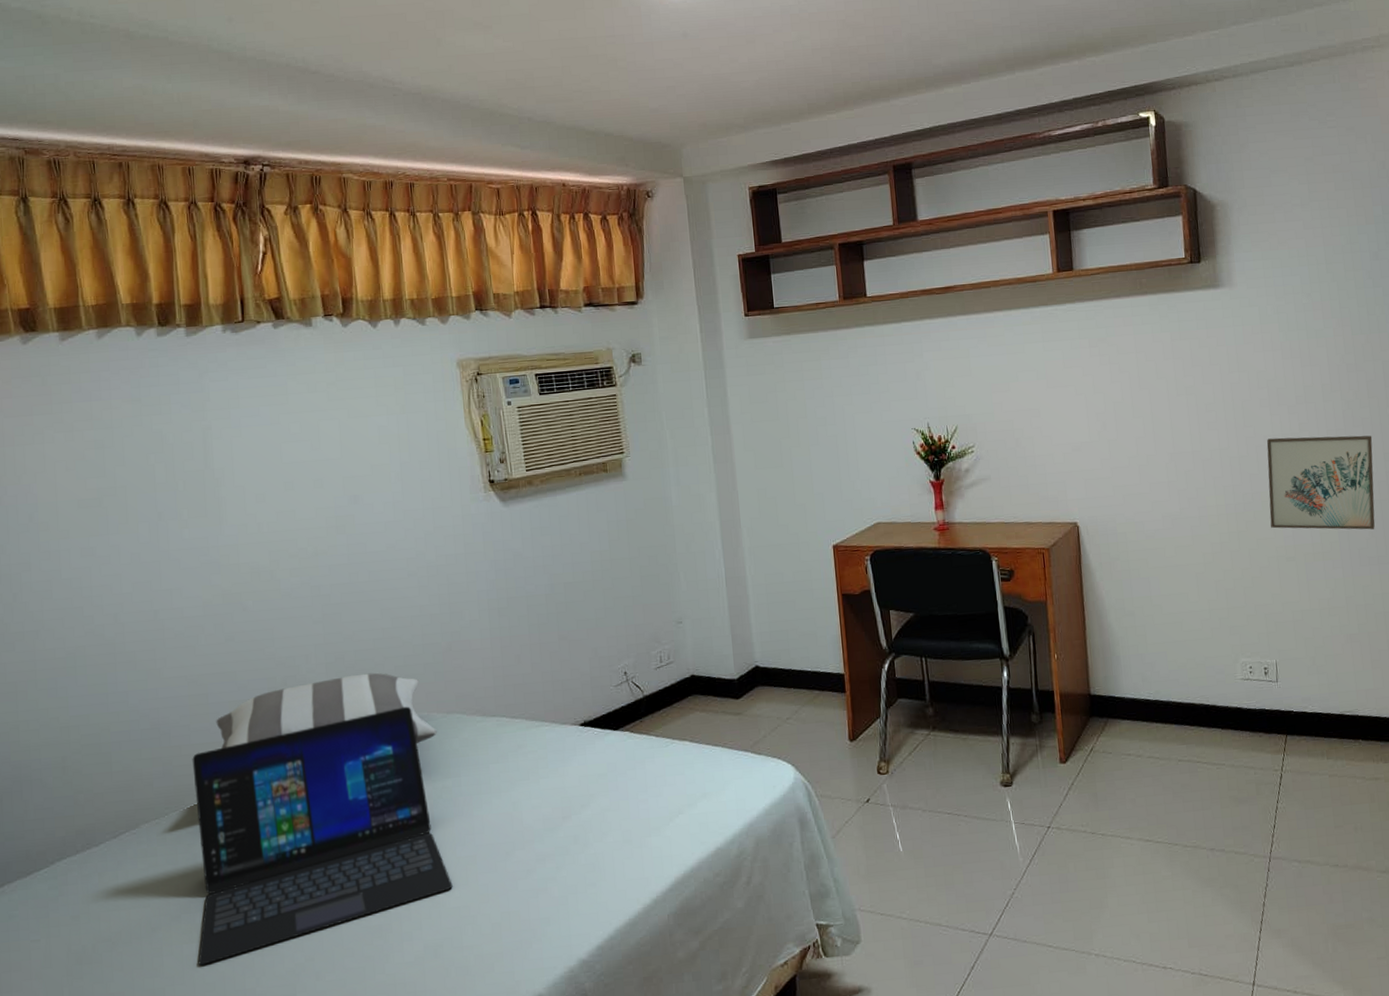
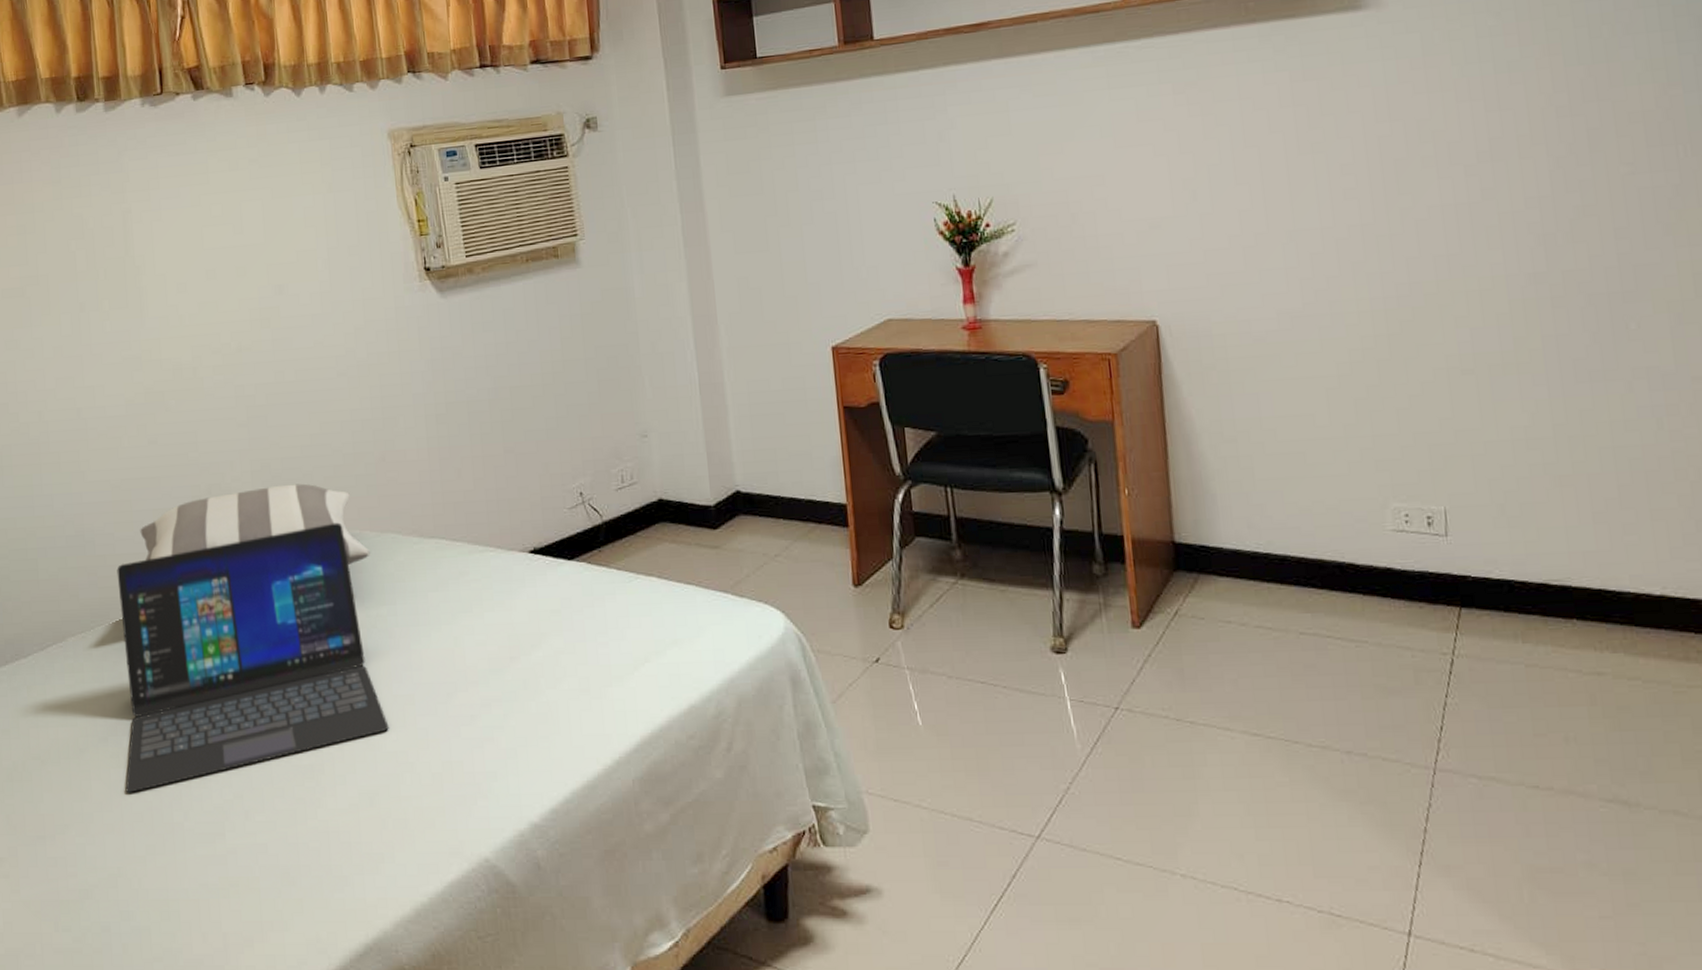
wall art: present [1266,435,1375,530] -> none [1432,204,1600,334]

